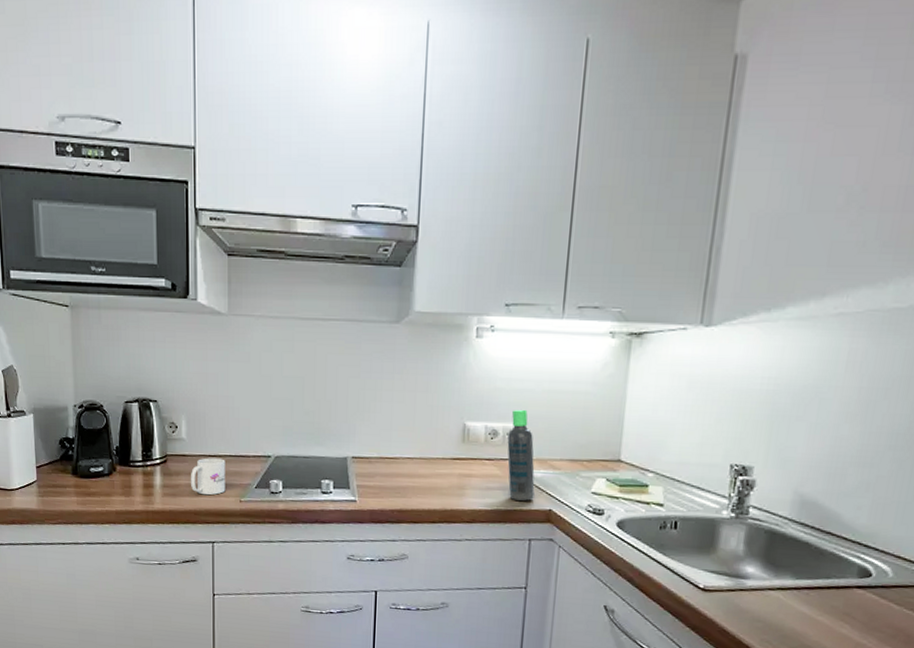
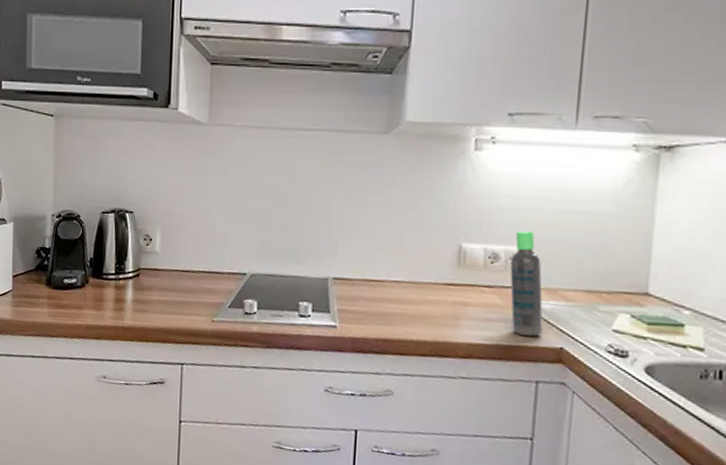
mug: present [190,458,226,495] -> none [161,273,199,313]

